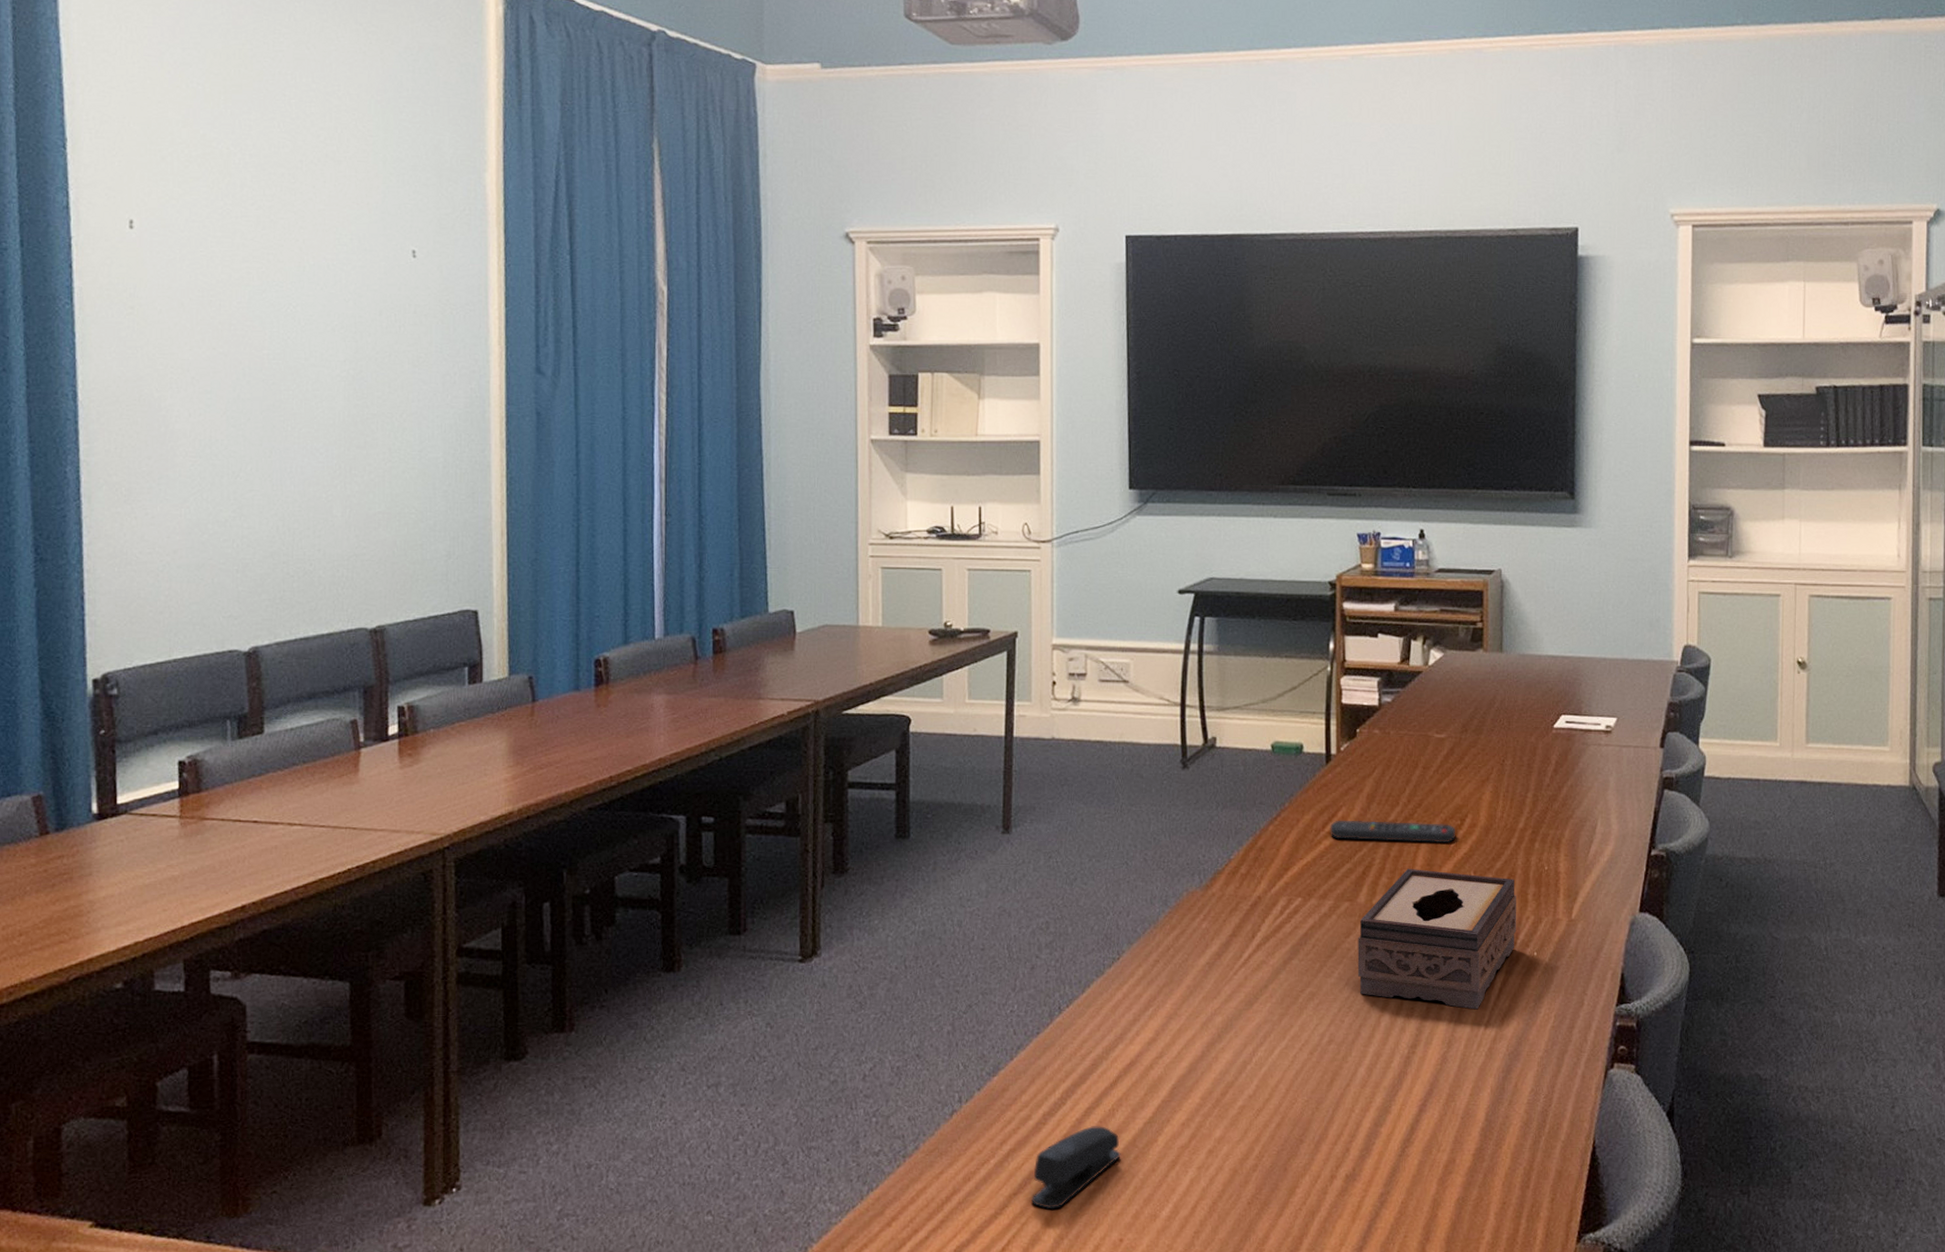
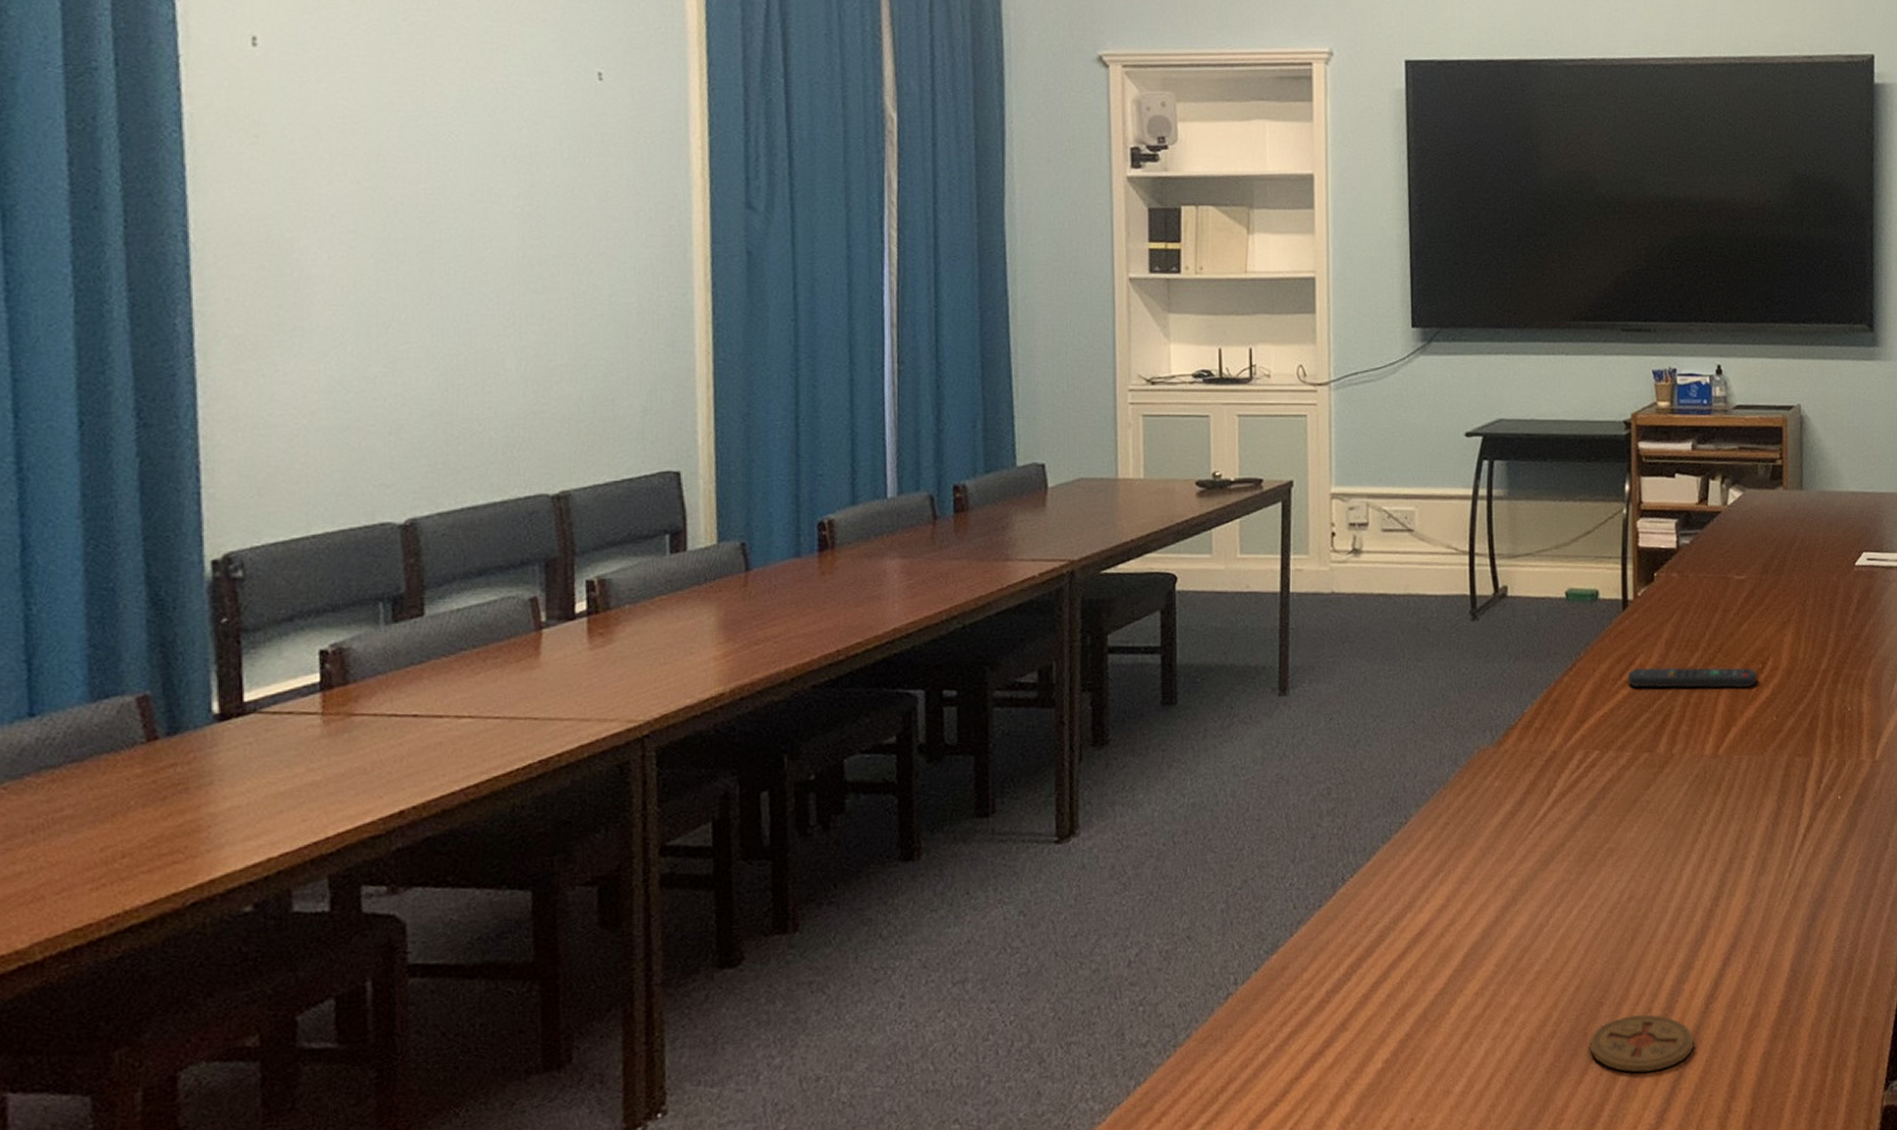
stapler: present [1032,1126,1121,1210] -> none [1315,1000,1411,1093]
coaster: none [1290,1153,1390,1210] -> present [1590,1013,1694,1073]
tissue box: present [1357,868,1517,1010] -> none [1657,715,1820,858]

